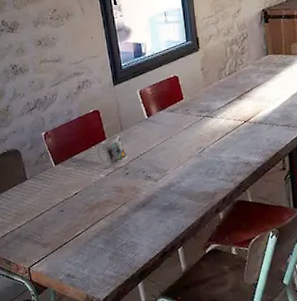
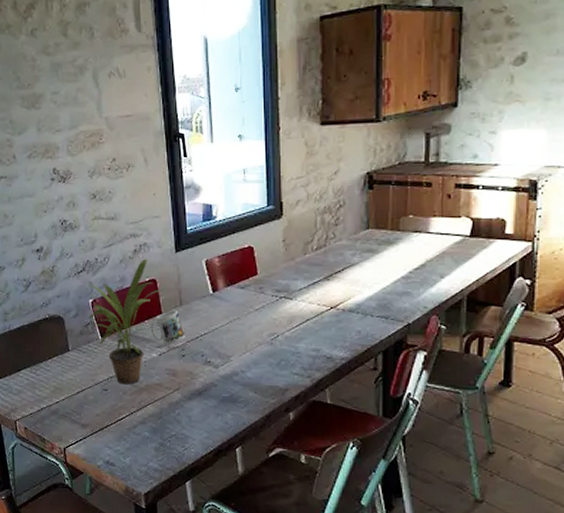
potted plant: none [40,94,108,205] -> present [88,259,165,385]

